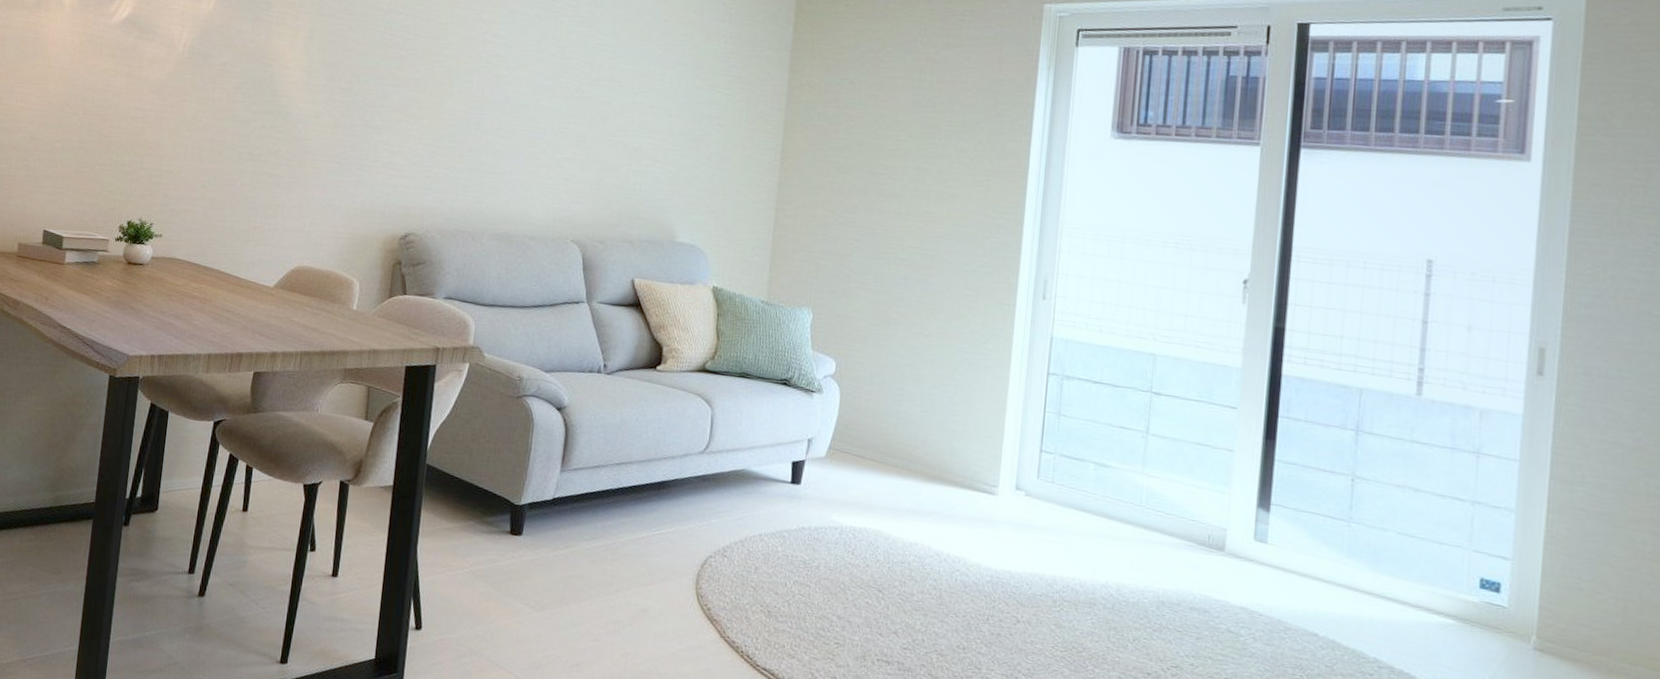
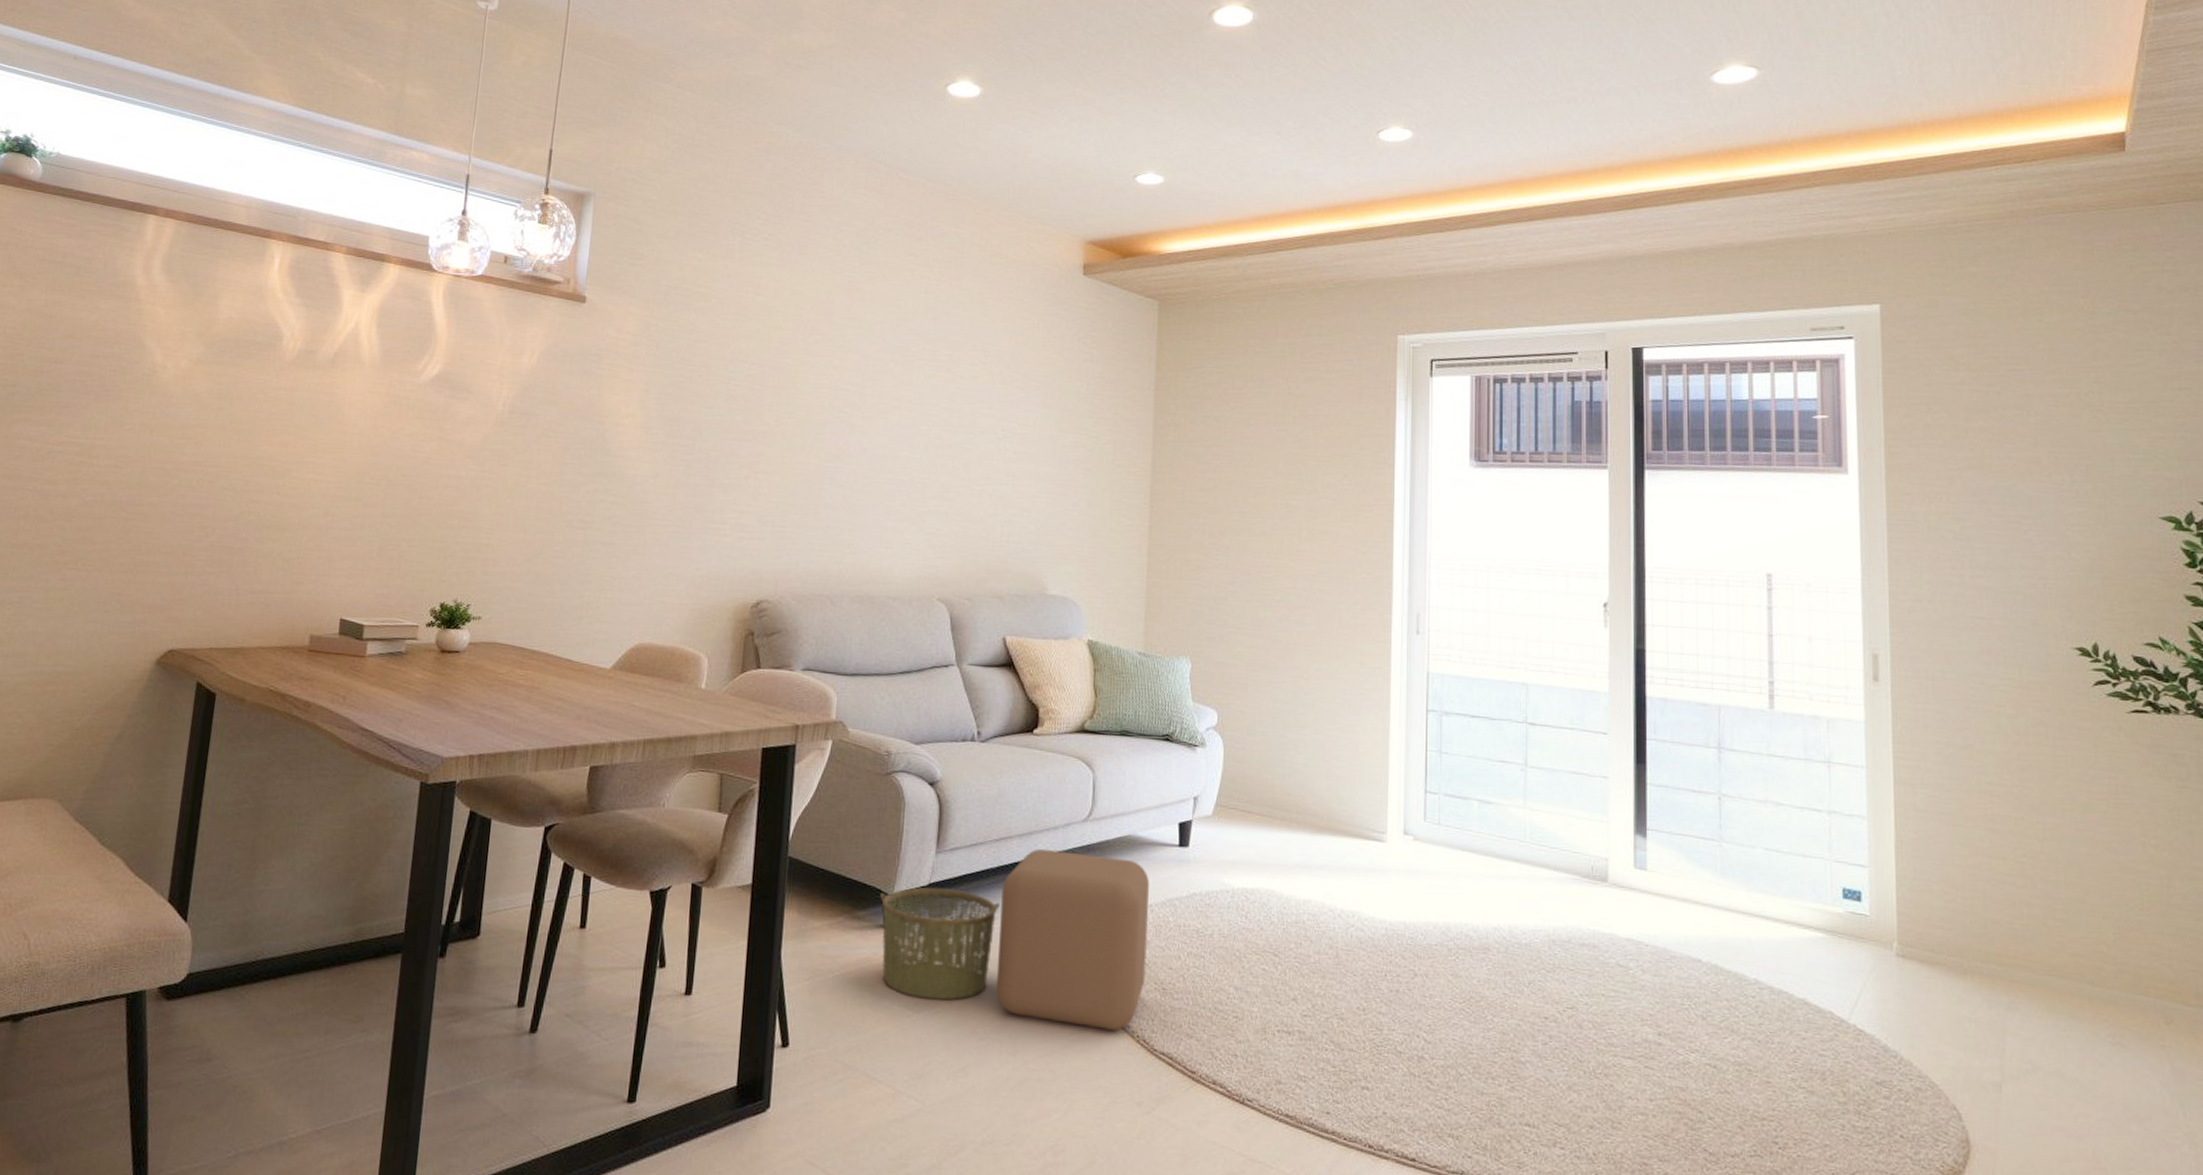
basket: none [507,500,618,604] -> present [880,887,1000,1001]
cube: none [610,474,761,645] -> present [995,848,1149,1030]

